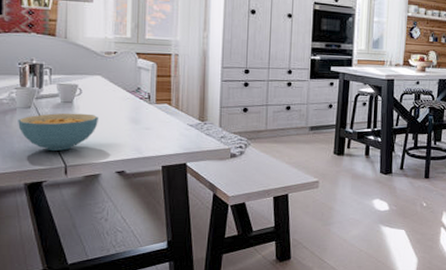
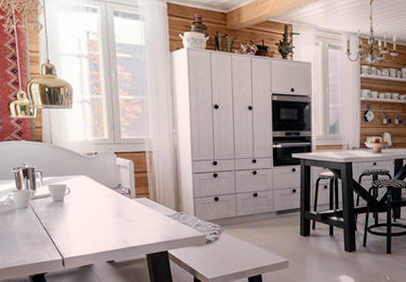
cereal bowl: present [18,113,98,151] -> none [18,210,87,245]

